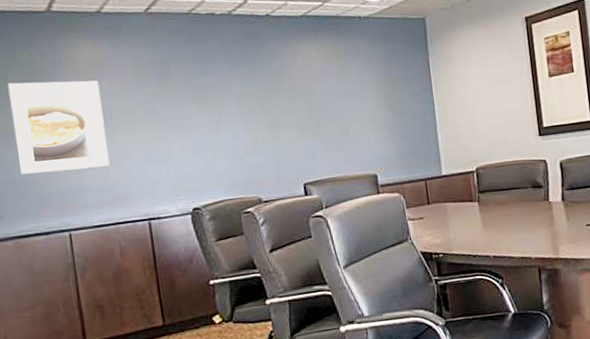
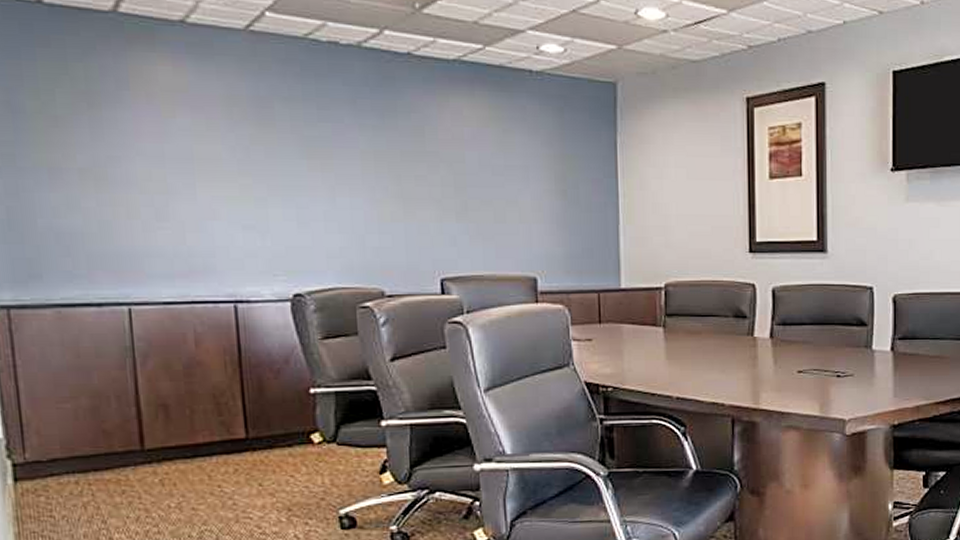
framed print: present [7,80,110,175] -> none [54,102,187,227]

